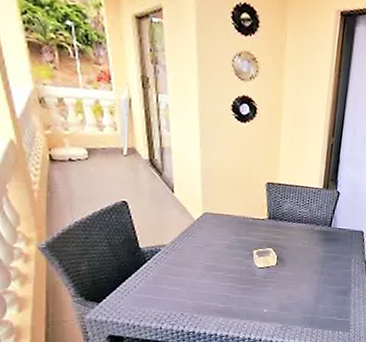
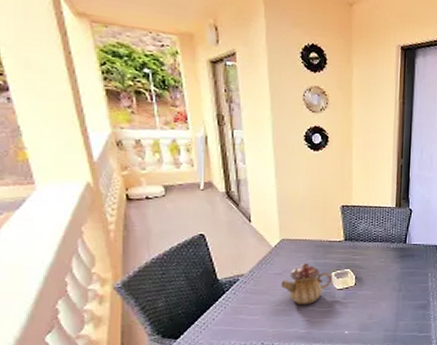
teapot: none [202,239,254,281] -> present [281,263,332,305]

